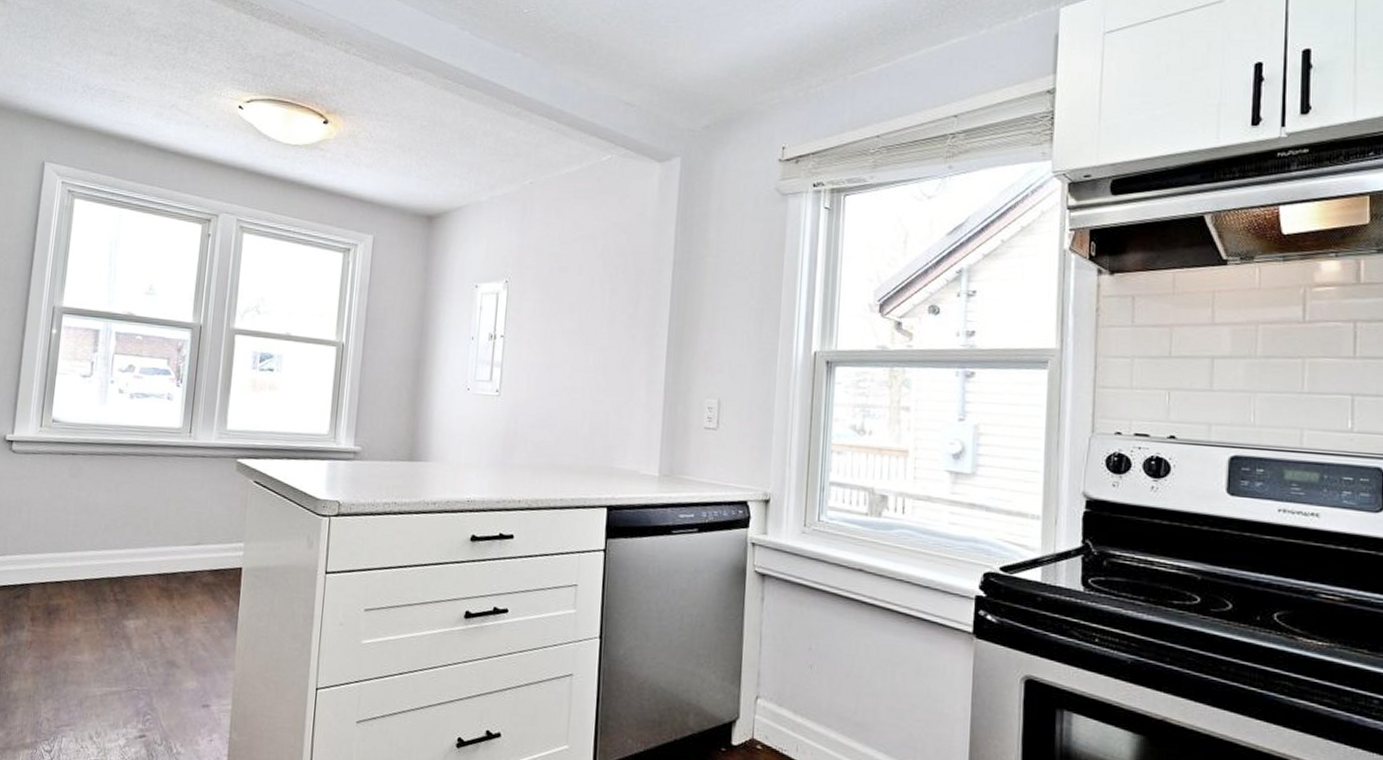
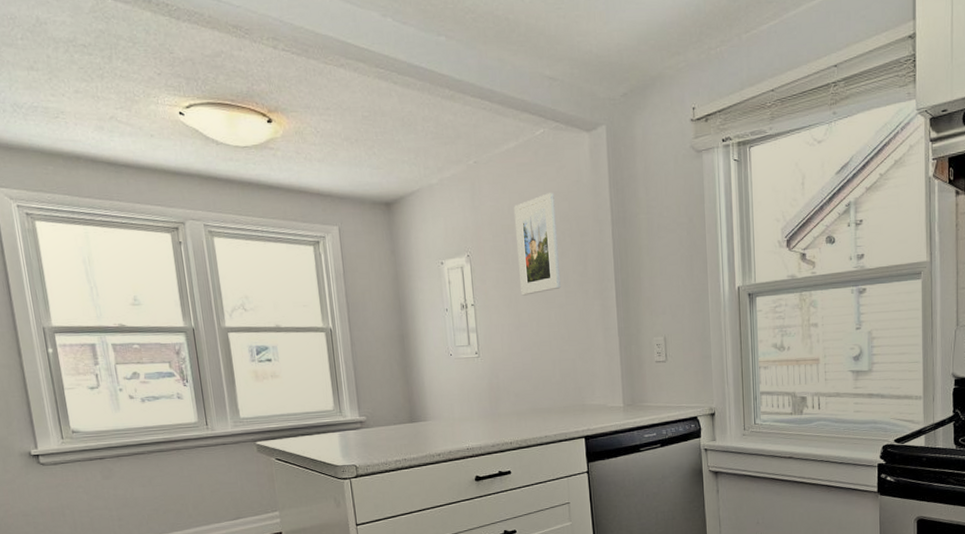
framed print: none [559,223,613,333] -> present [513,193,561,296]

